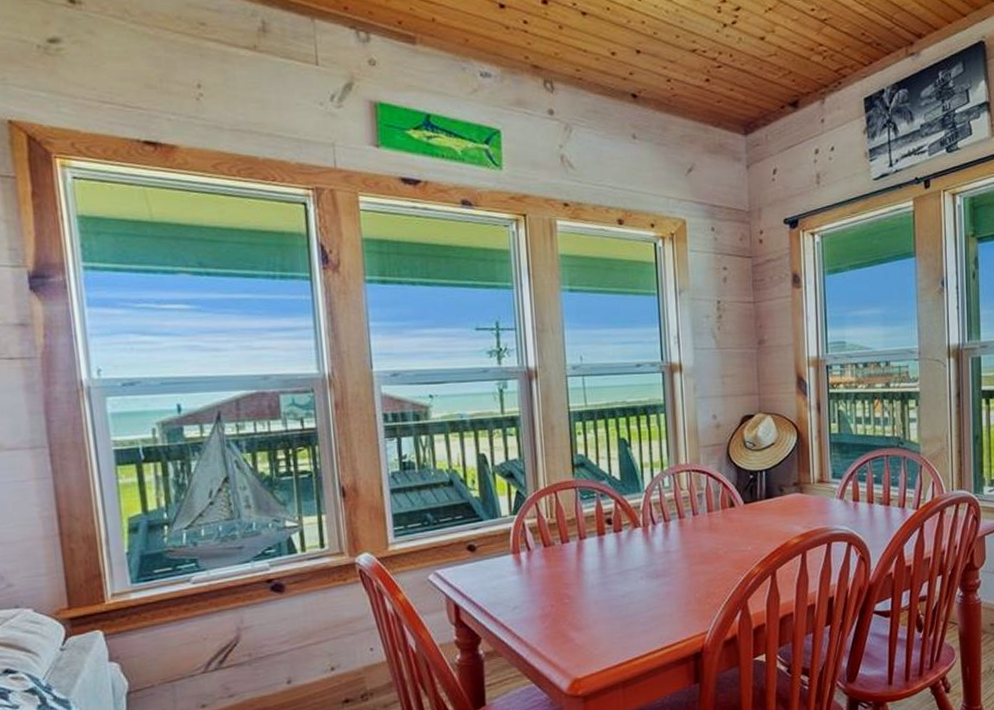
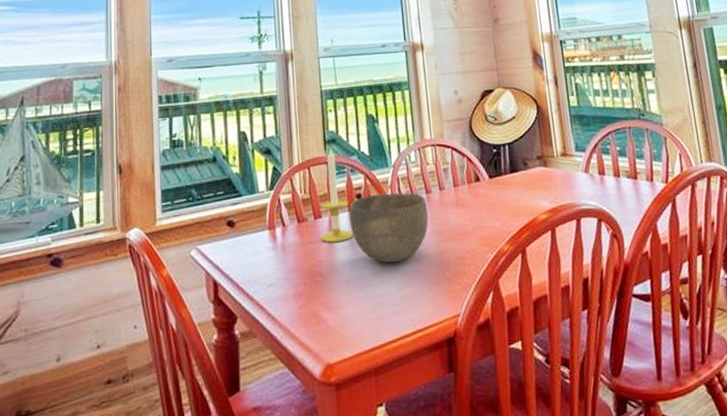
candle: none [568,472,602,567] -> present [320,148,353,243]
bowl: none [598,517,681,585] -> present [349,192,429,263]

